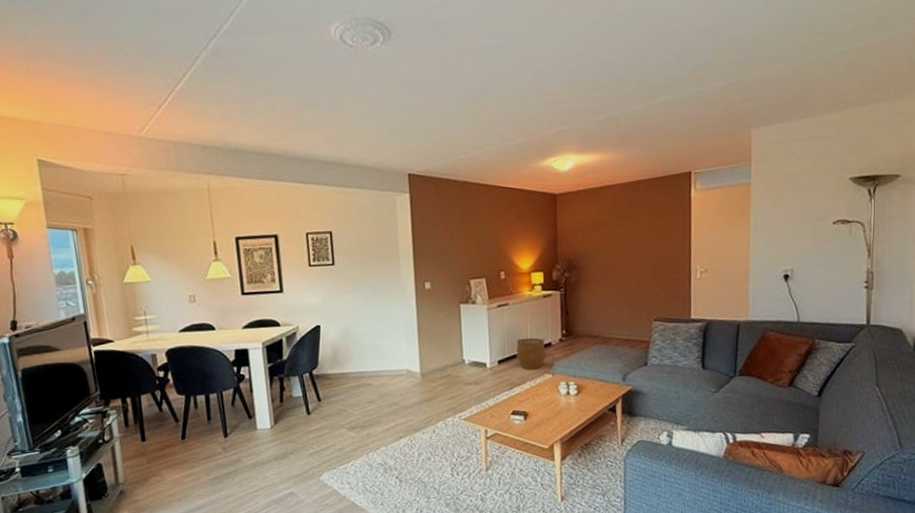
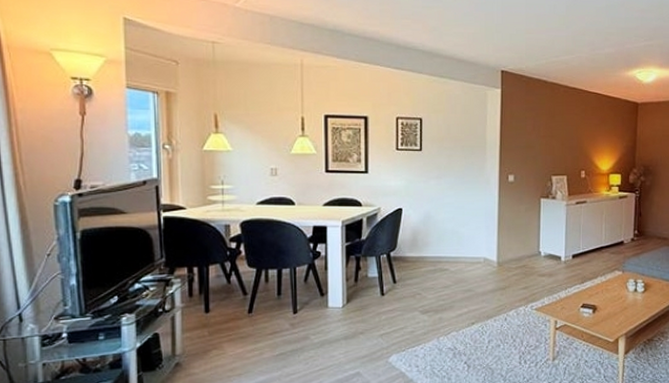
basket: present [516,337,546,370] -> none [590,235,618,266]

